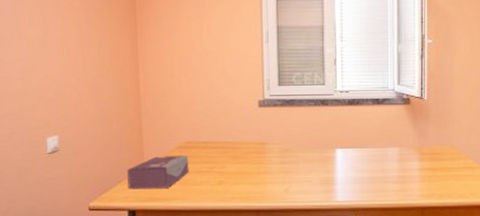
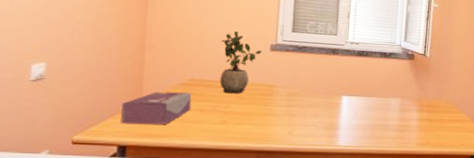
potted plant: none [210,89,251,154] -> present [219,30,262,94]

